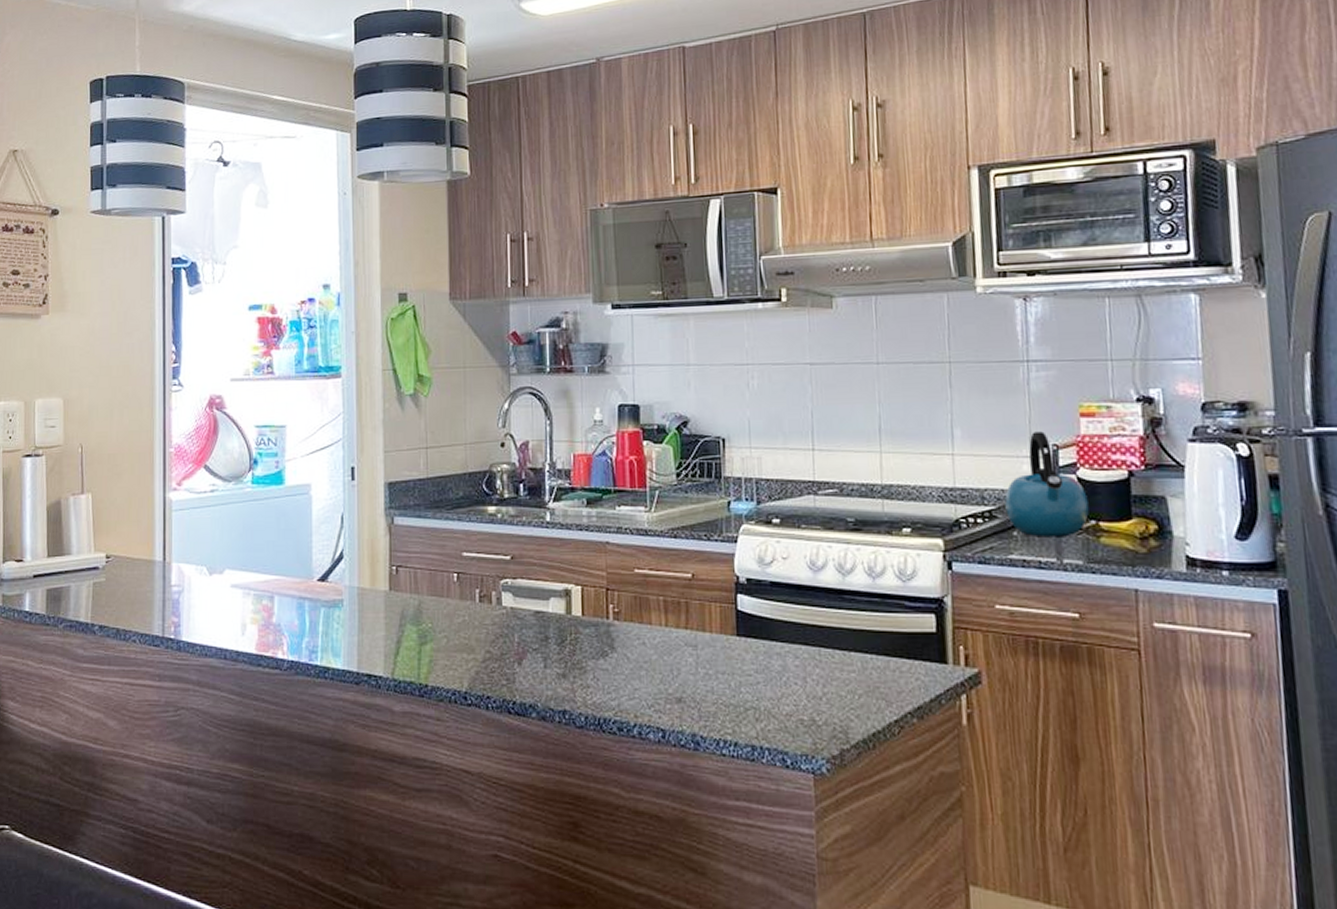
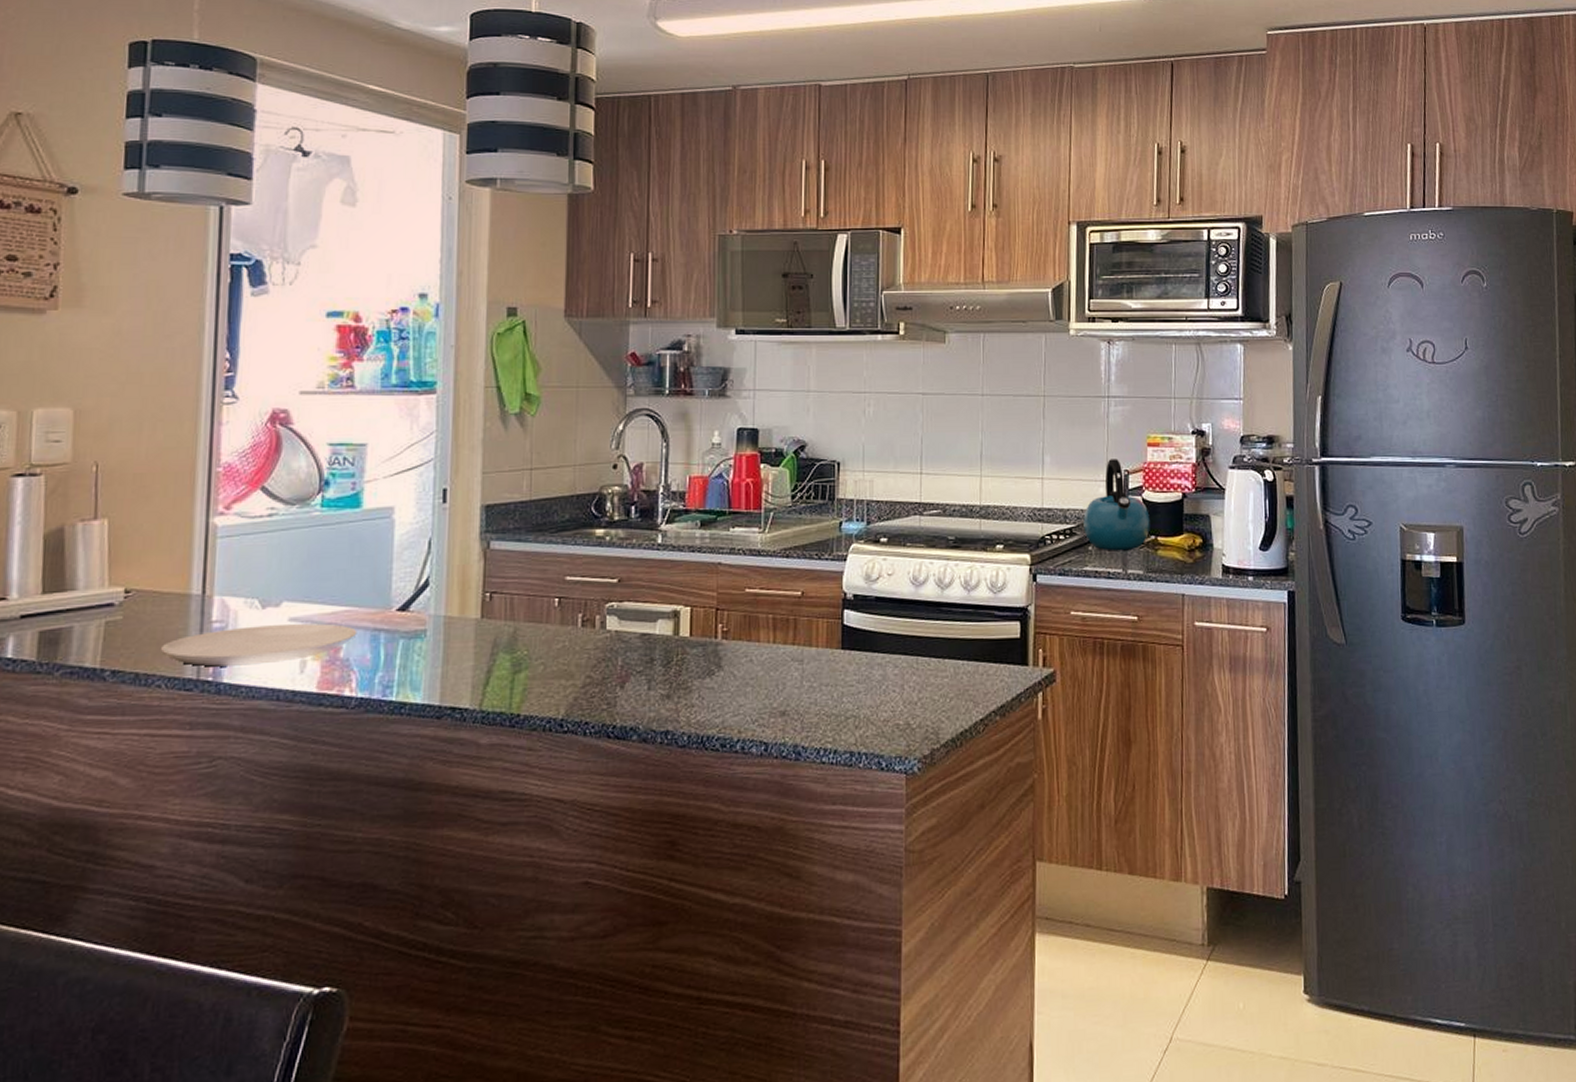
plate: none [135,590,286,626] -> present [161,623,357,667]

